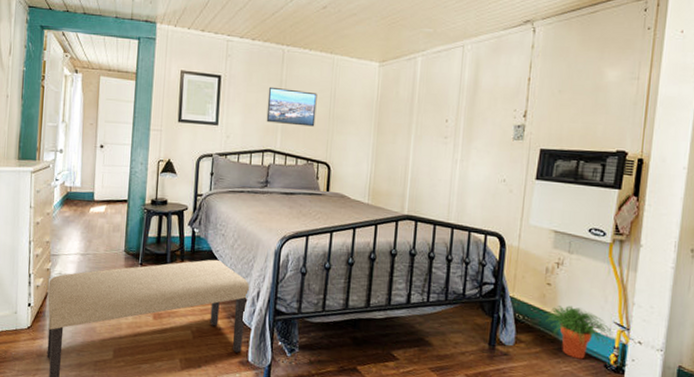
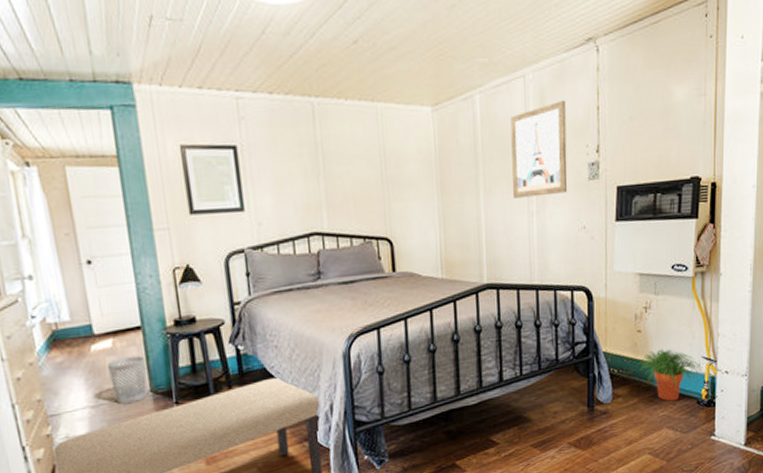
wastebasket: none [98,221,126,258] -> present [108,355,147,405]
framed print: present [266,86,317,127] -> none [301,152,367,199]
wall art: none [440,69,499,148] -> present [510,99,568,198]

